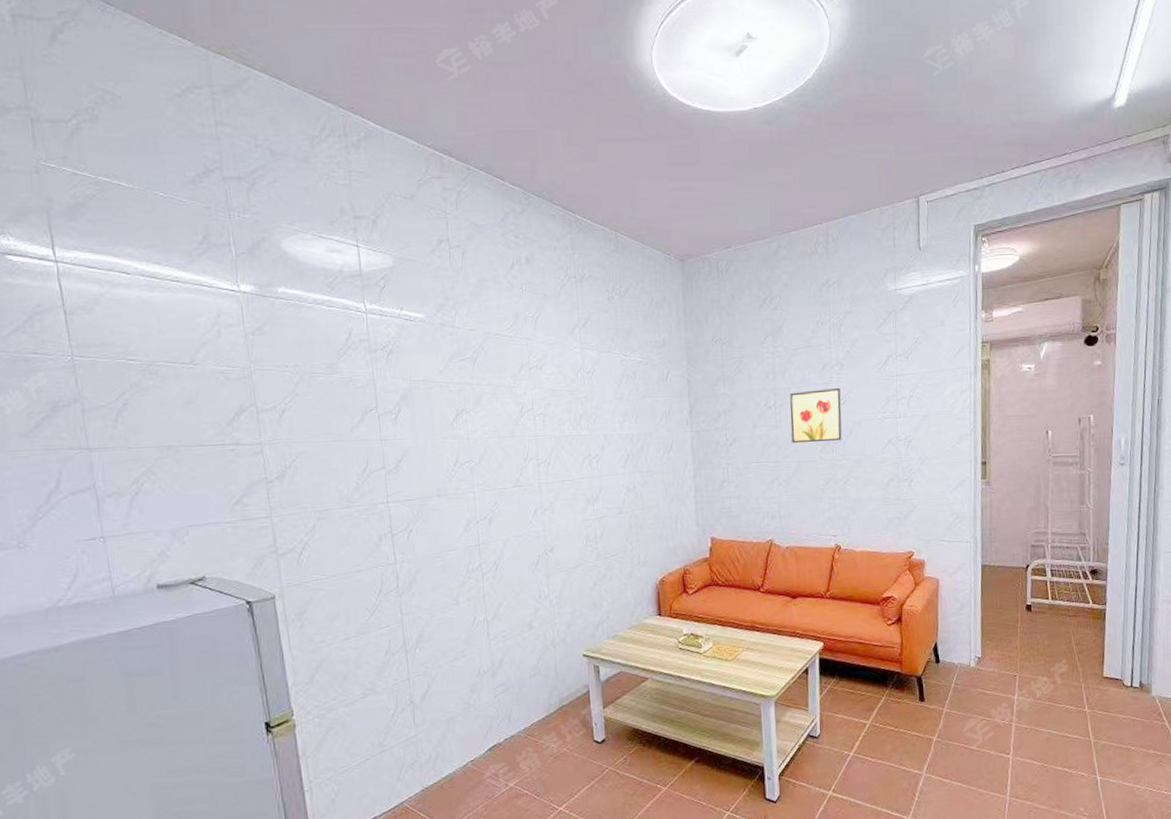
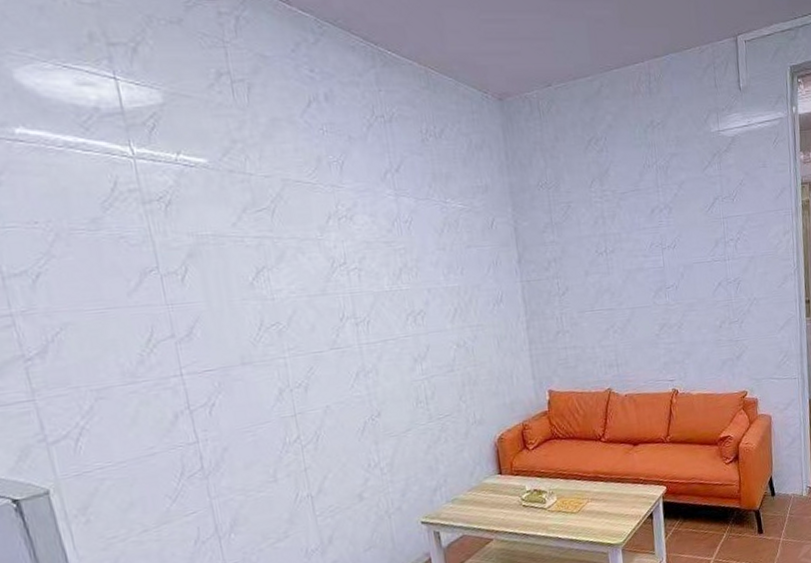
wall art: present [790,387,842,444] -> none [620,231,674,290]

